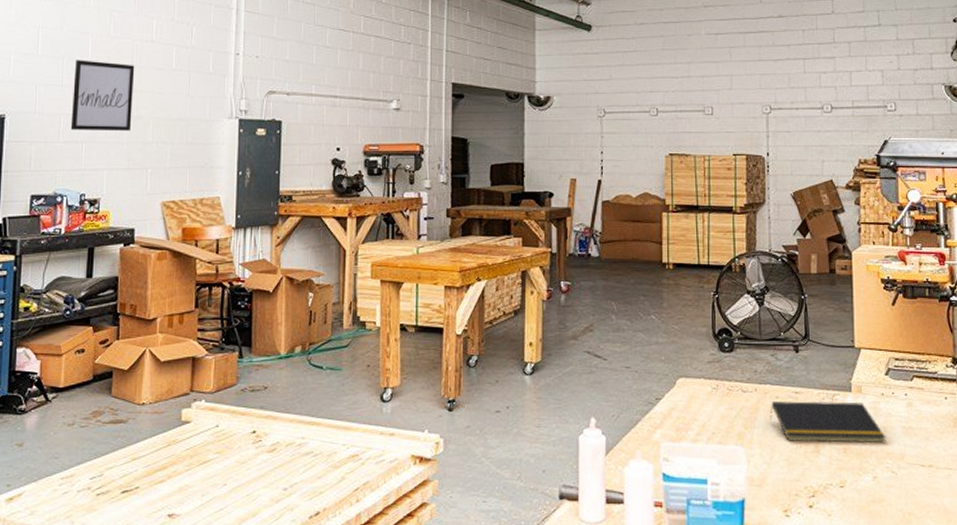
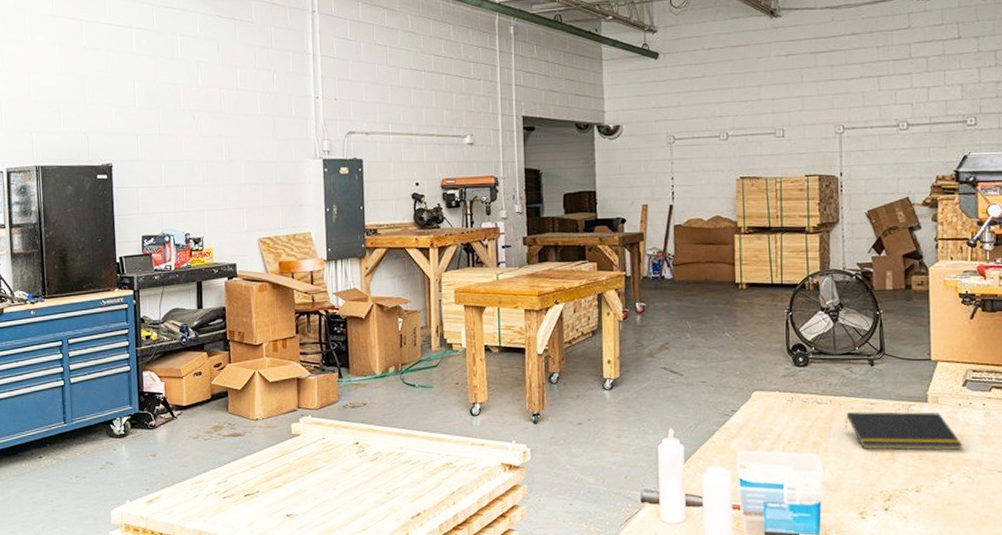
wall art: present [70,60,135,131] -> none [169,109,226,175]

